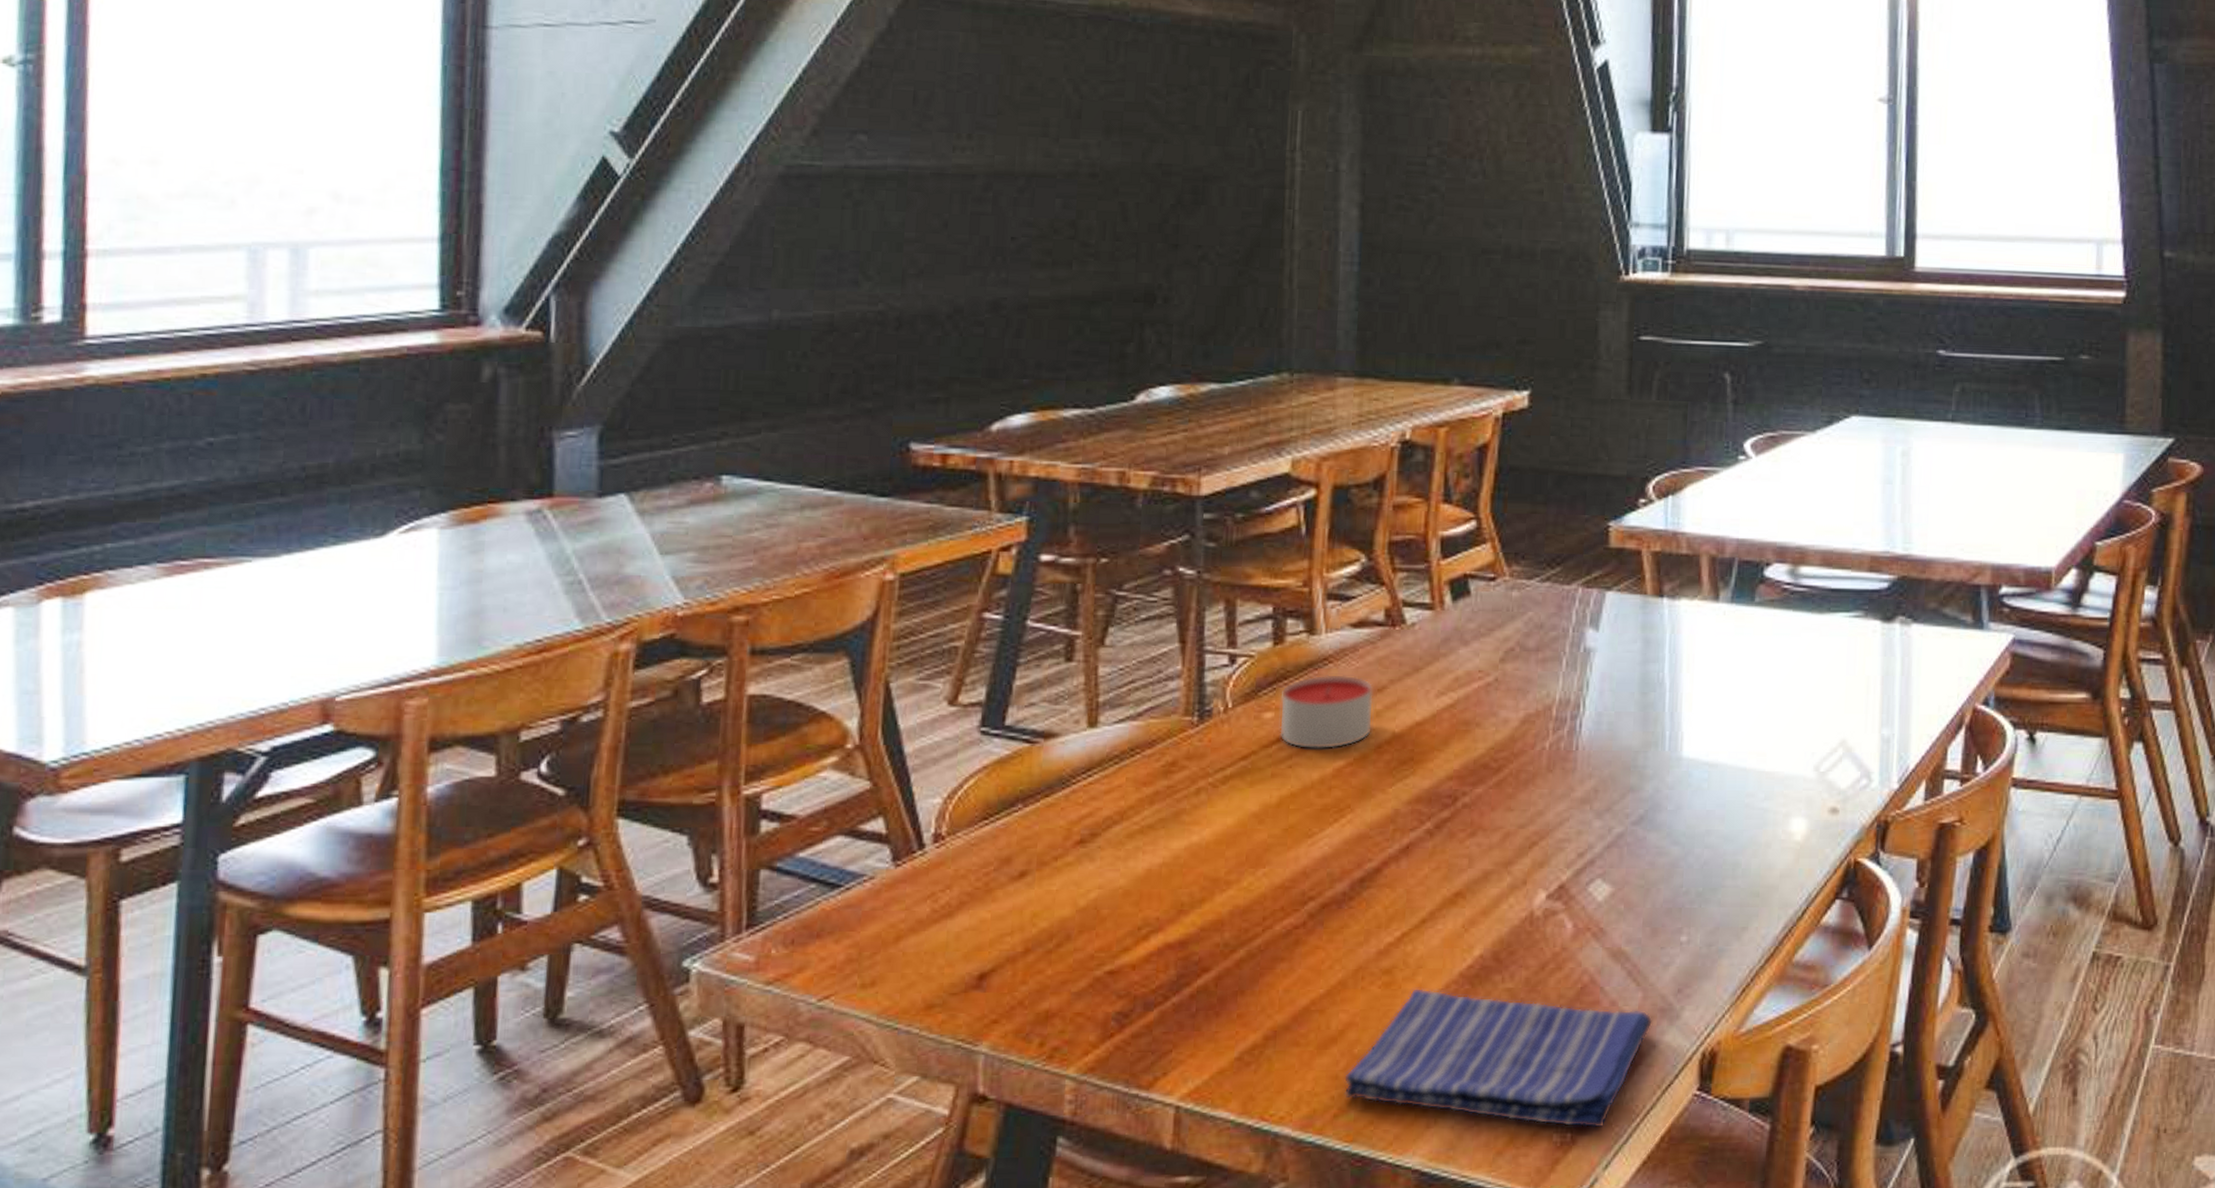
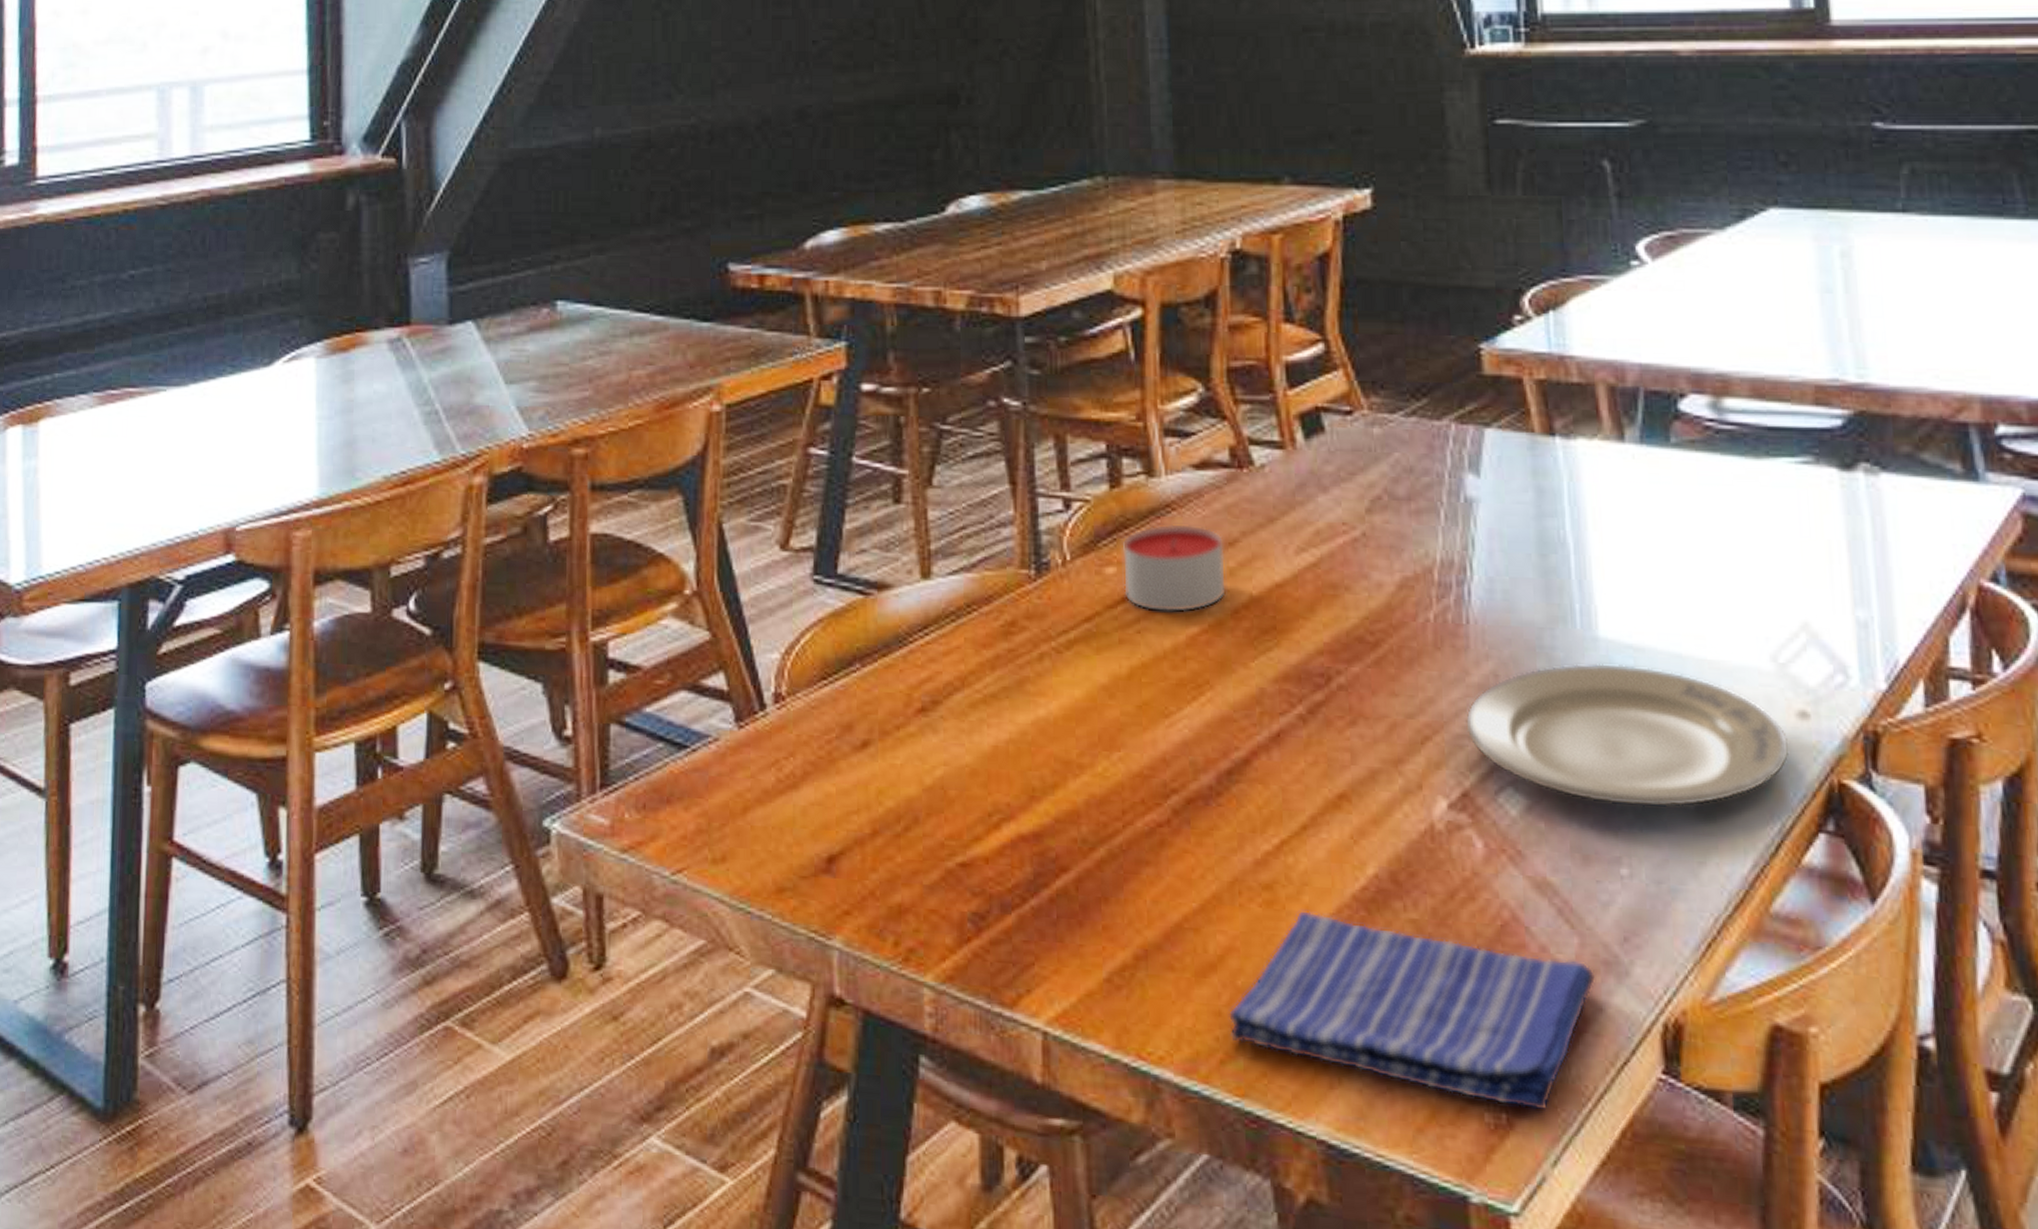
plate: none [1566,778,1822,888] -> present [1464,663,1791,808]

